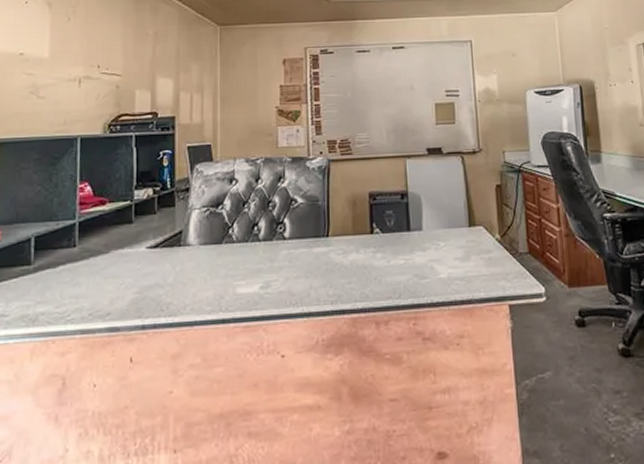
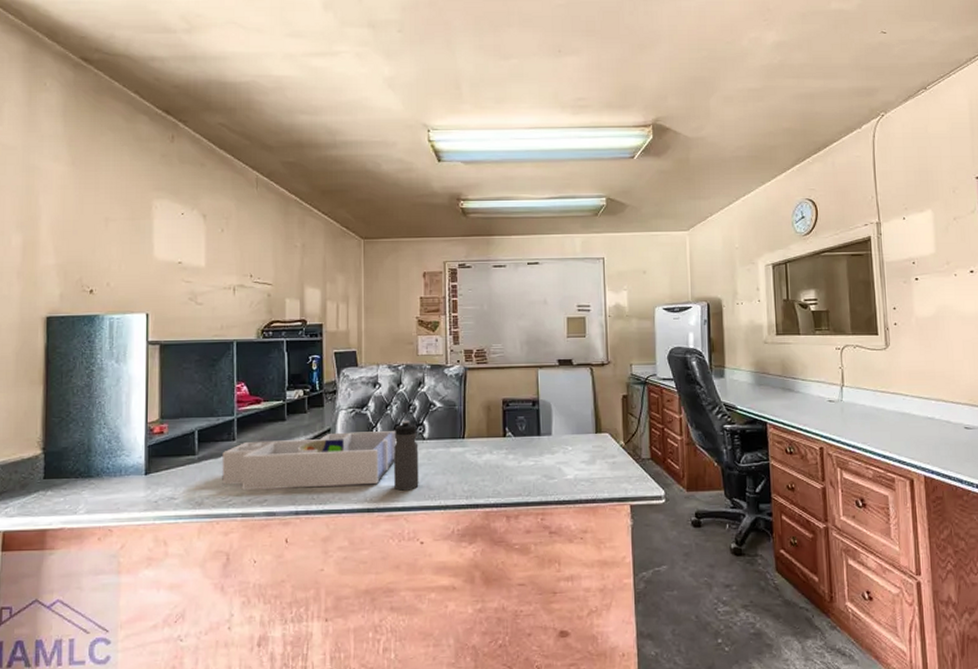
desk organizer: none [60,231,255,303] -> present [222,431,397,490]
water bottle: none [252,219,279,298] -> present [394,420,419,491]

